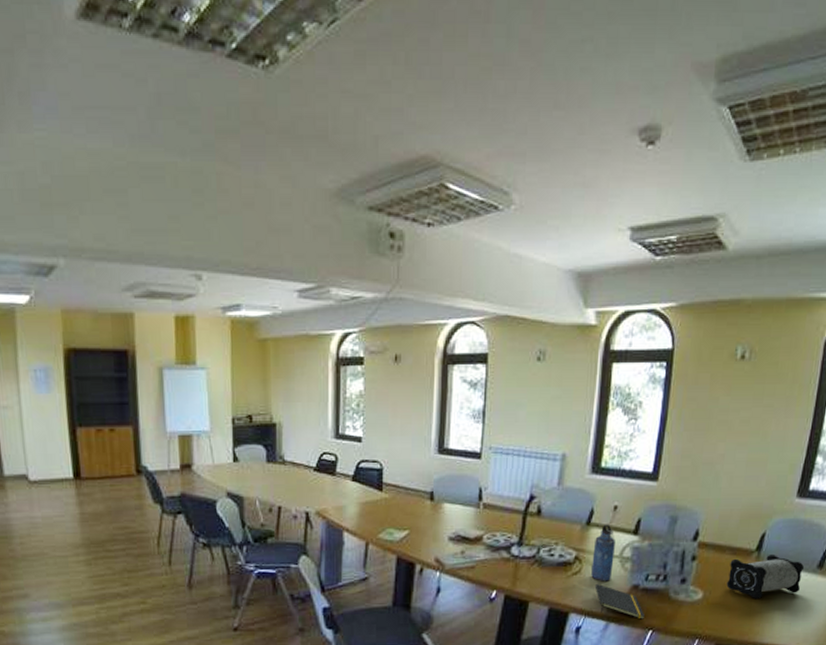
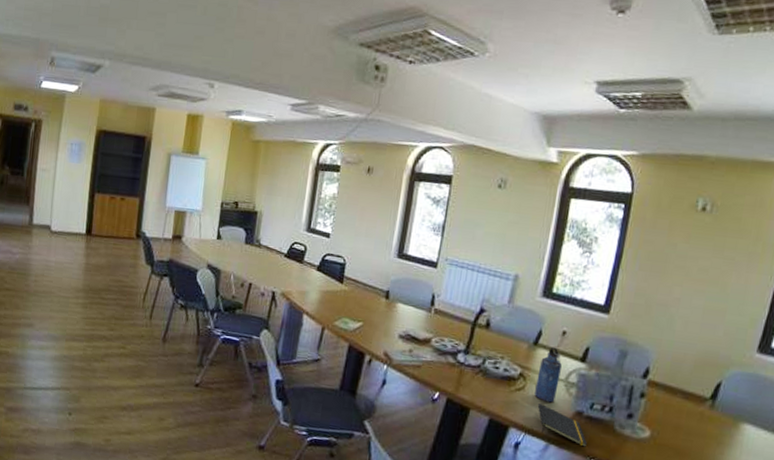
speaker: present [726,555,805,600] -> none [676,403,764,451]

